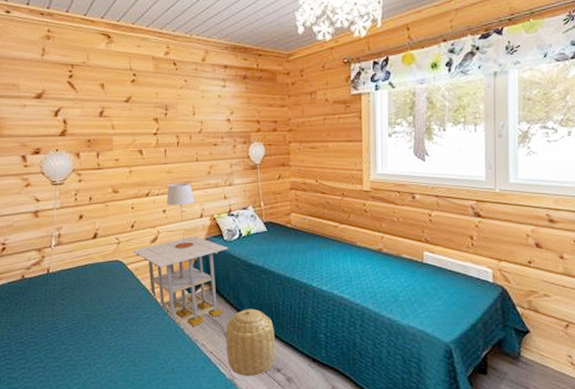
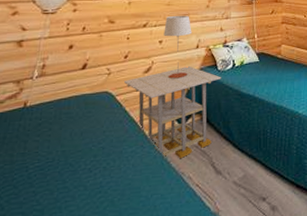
basket: present [225,309,276,376] -> none [213,137,262,208]

